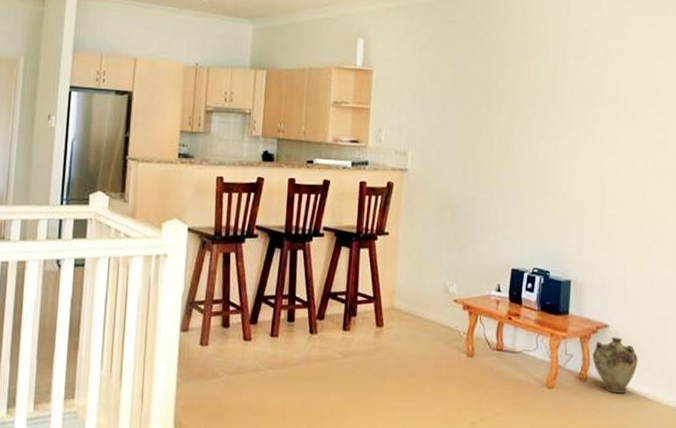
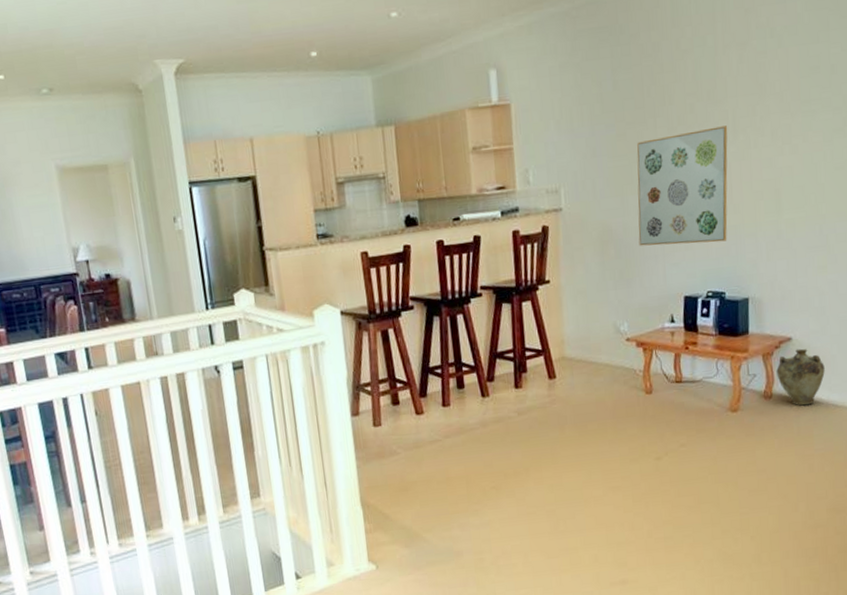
wall art: none [474,122,563,224] -> present [637,126,728,247]

